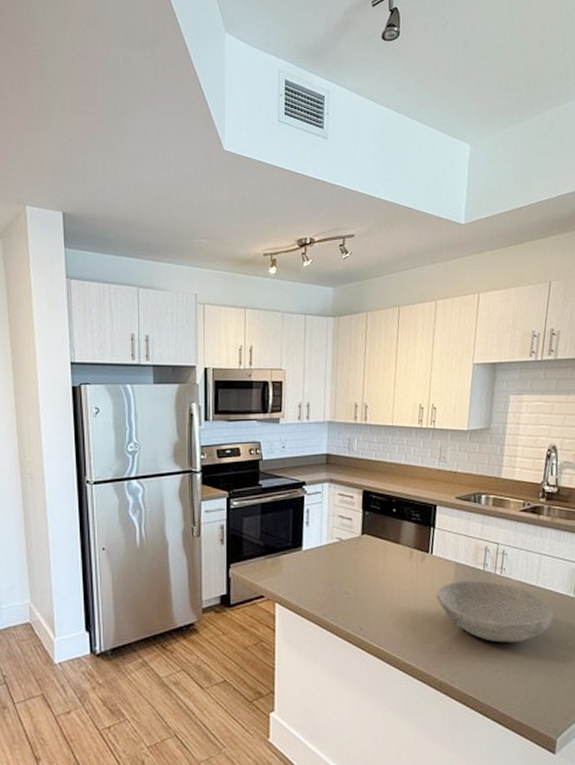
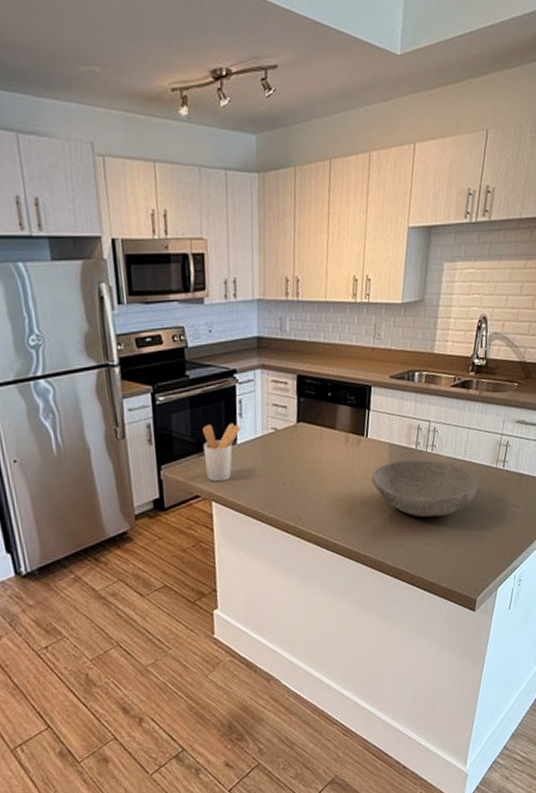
utensil holder: none [270,529,307,585] -> present [202,423,241,482]

